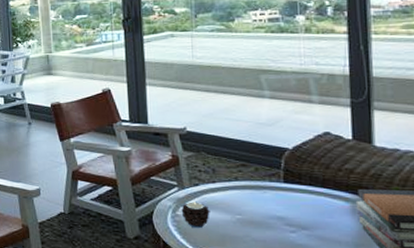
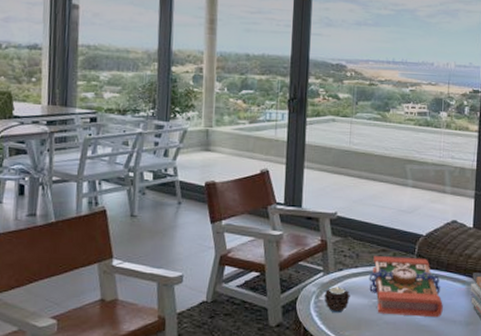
book: none [229,170,323,237] -> present [369,255,443,318]

